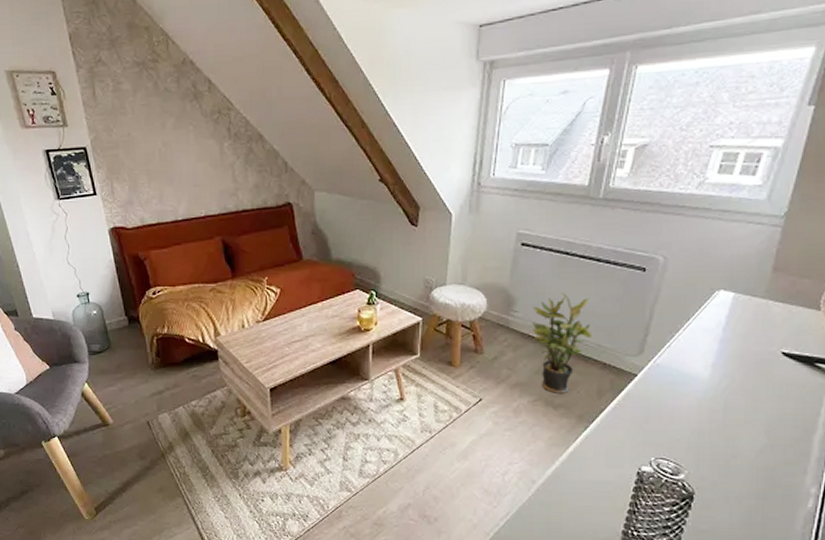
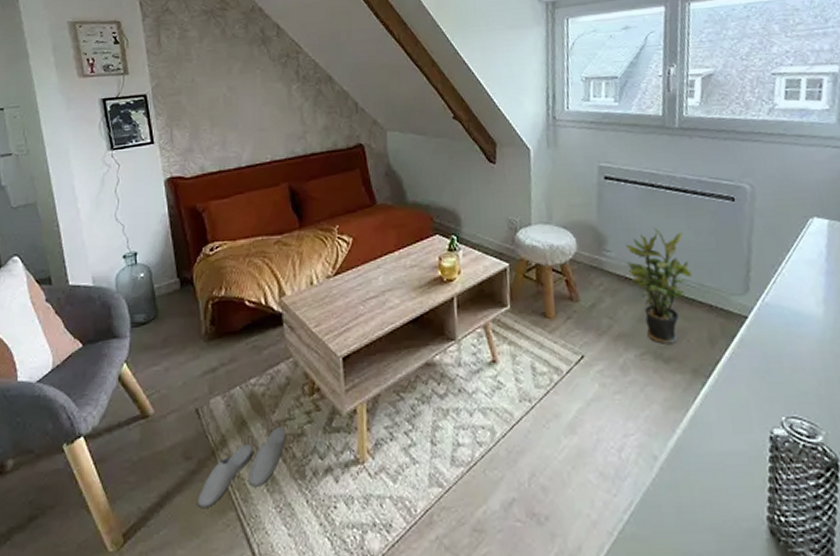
slippers: none [152,440,223,495] -> present [198,427,287,509]

